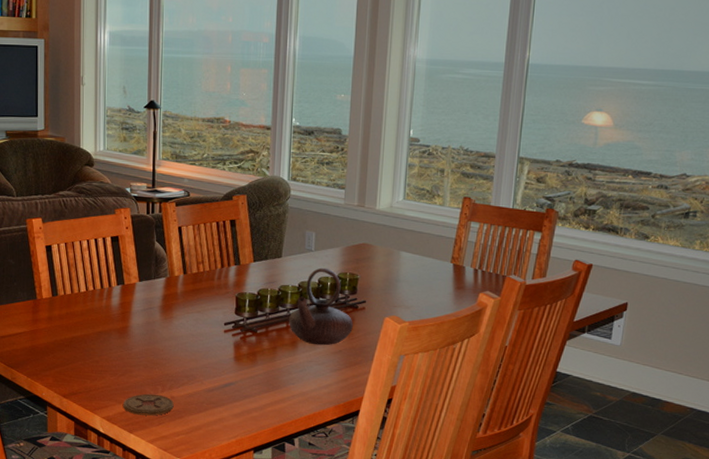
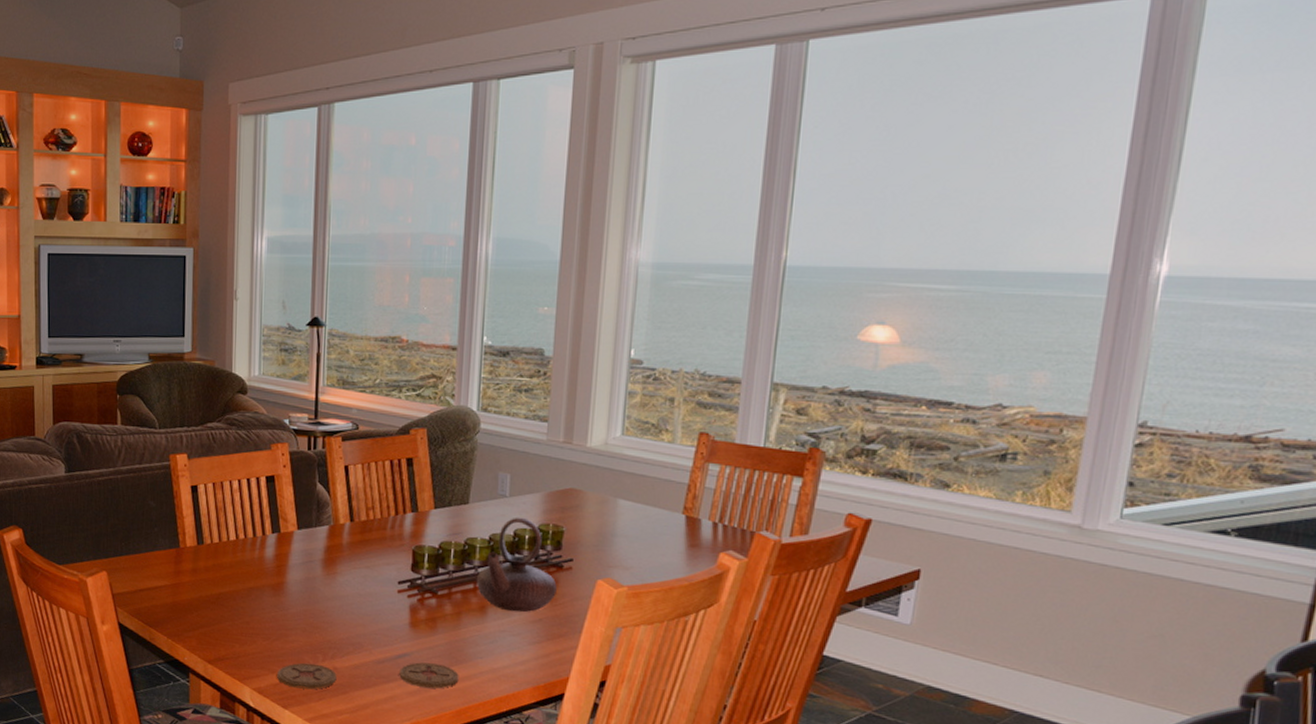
coaster: none [226,389,275,411] -> present [399,662,459,689]

